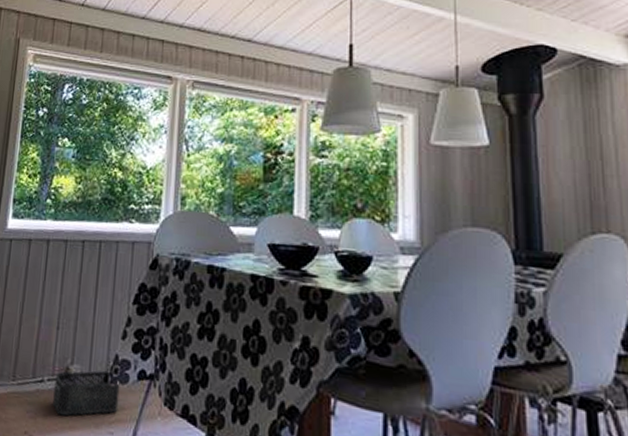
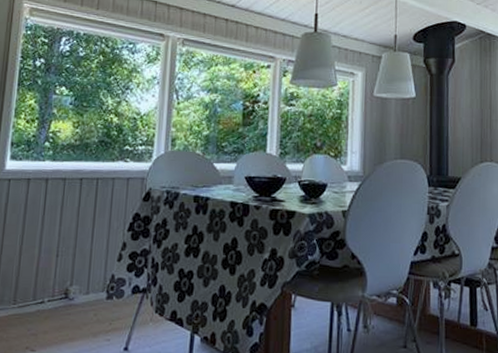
storage bin: present [53,370,120,416] -> none [53,288,116,330]

